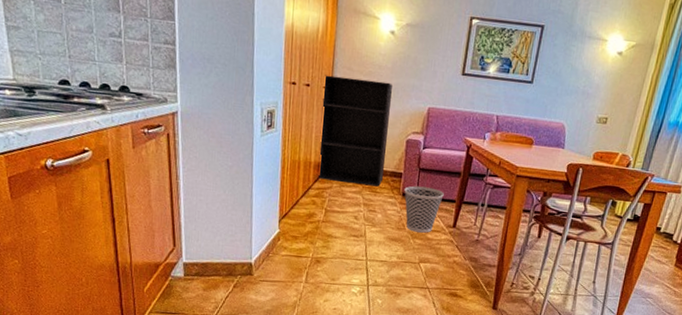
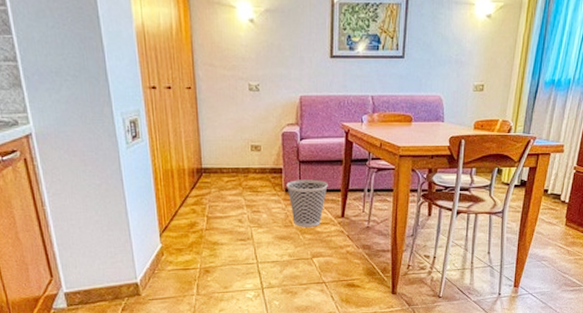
bookshelf: present [318,75,392,187] -> none [184,74,264,187]

